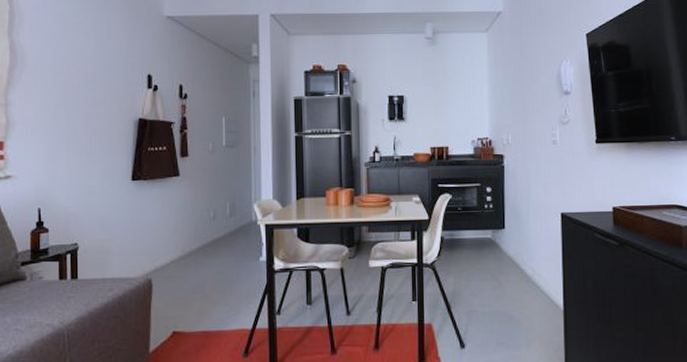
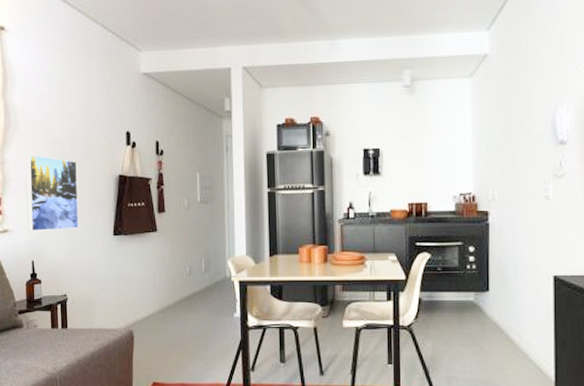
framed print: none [33,95,93,177] -> present [26,154,79,231]

